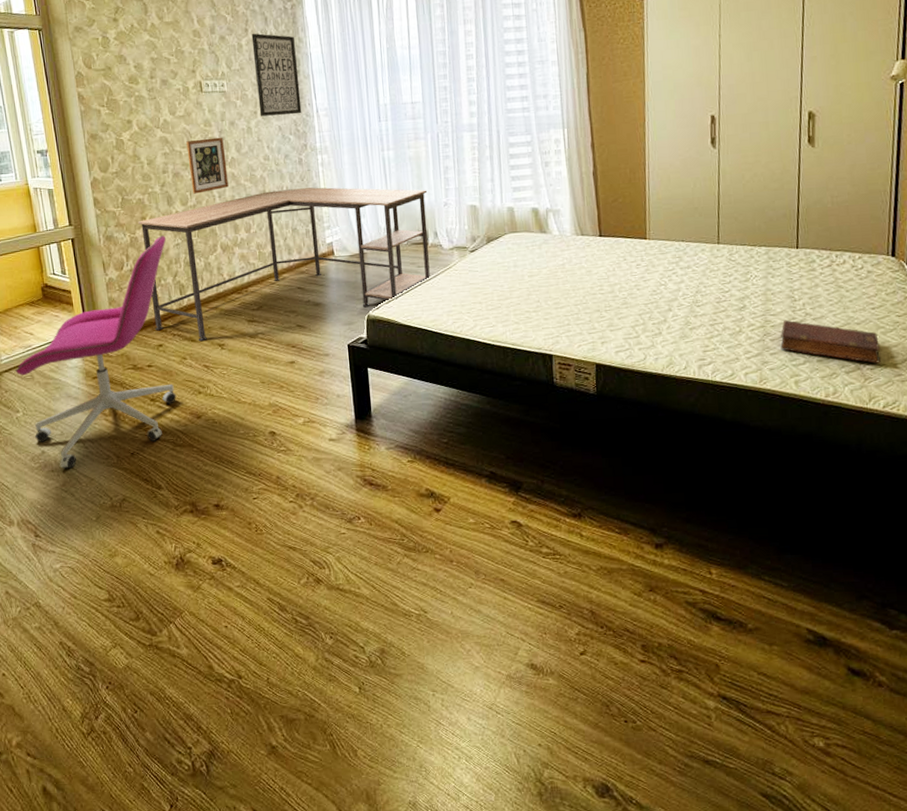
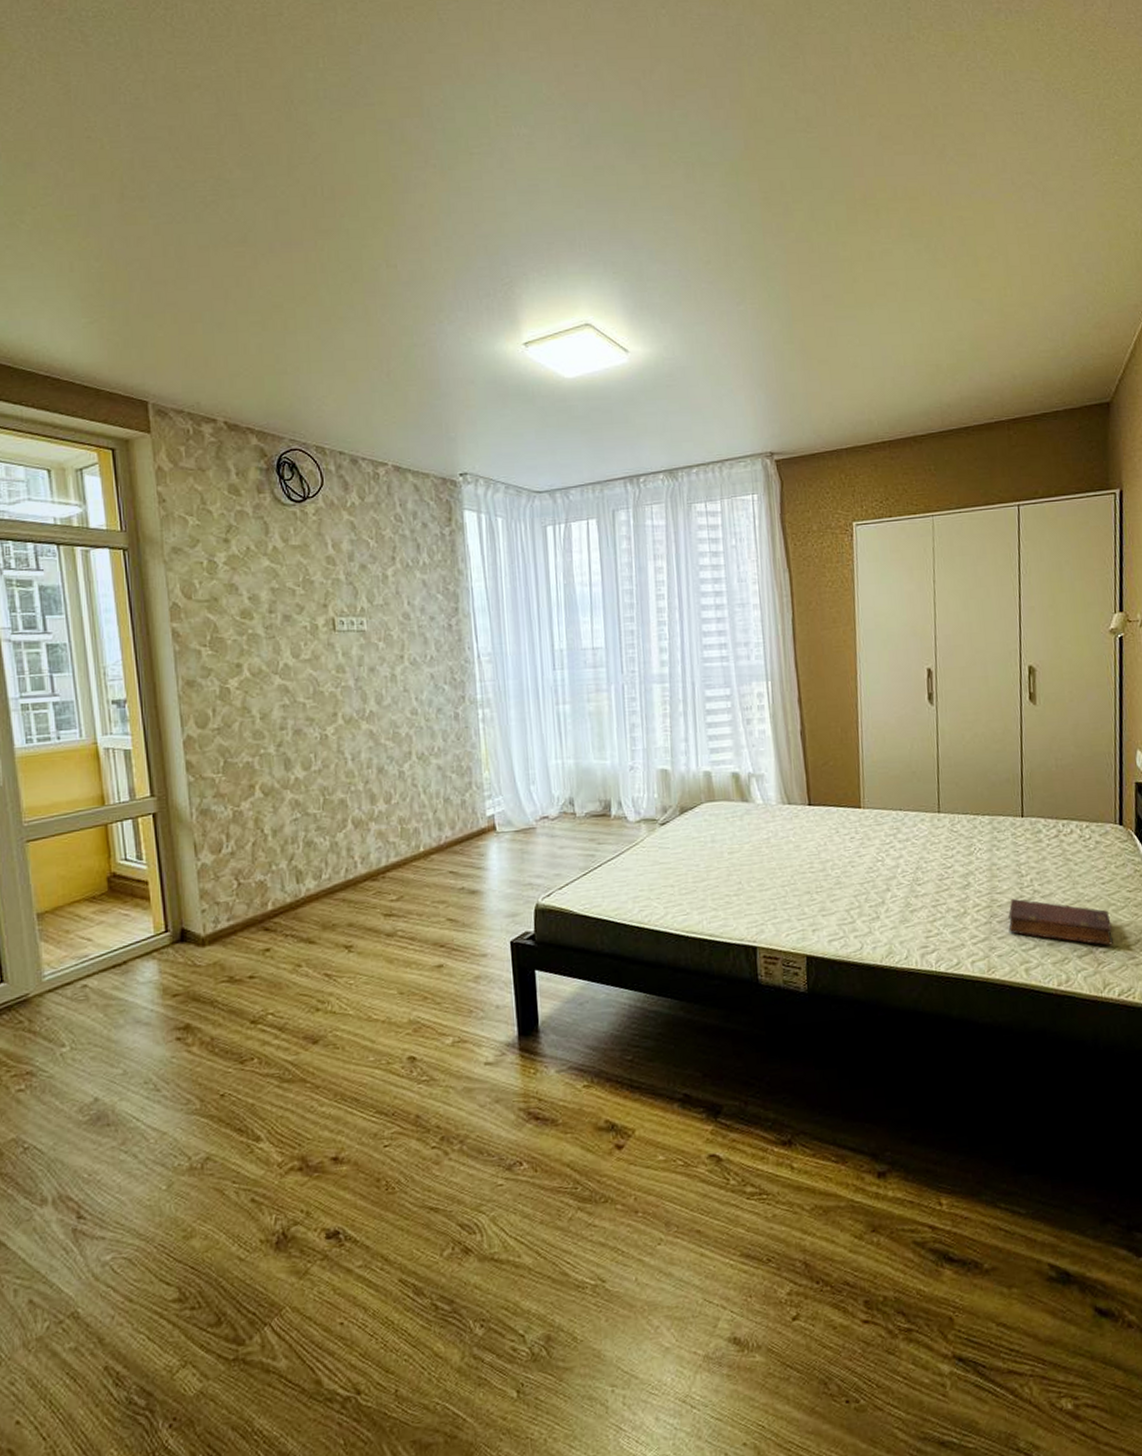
office chair: present [15,234,177,469] -> none [63,807,287,1121]
desk: present [137,187,430,342] -> none [244,747,613,944]
picture frame: present [186,137,229,194] -> none [312,686,365,756]
wall art: present [251,33,302,116] -> none [399,562,460,662]

